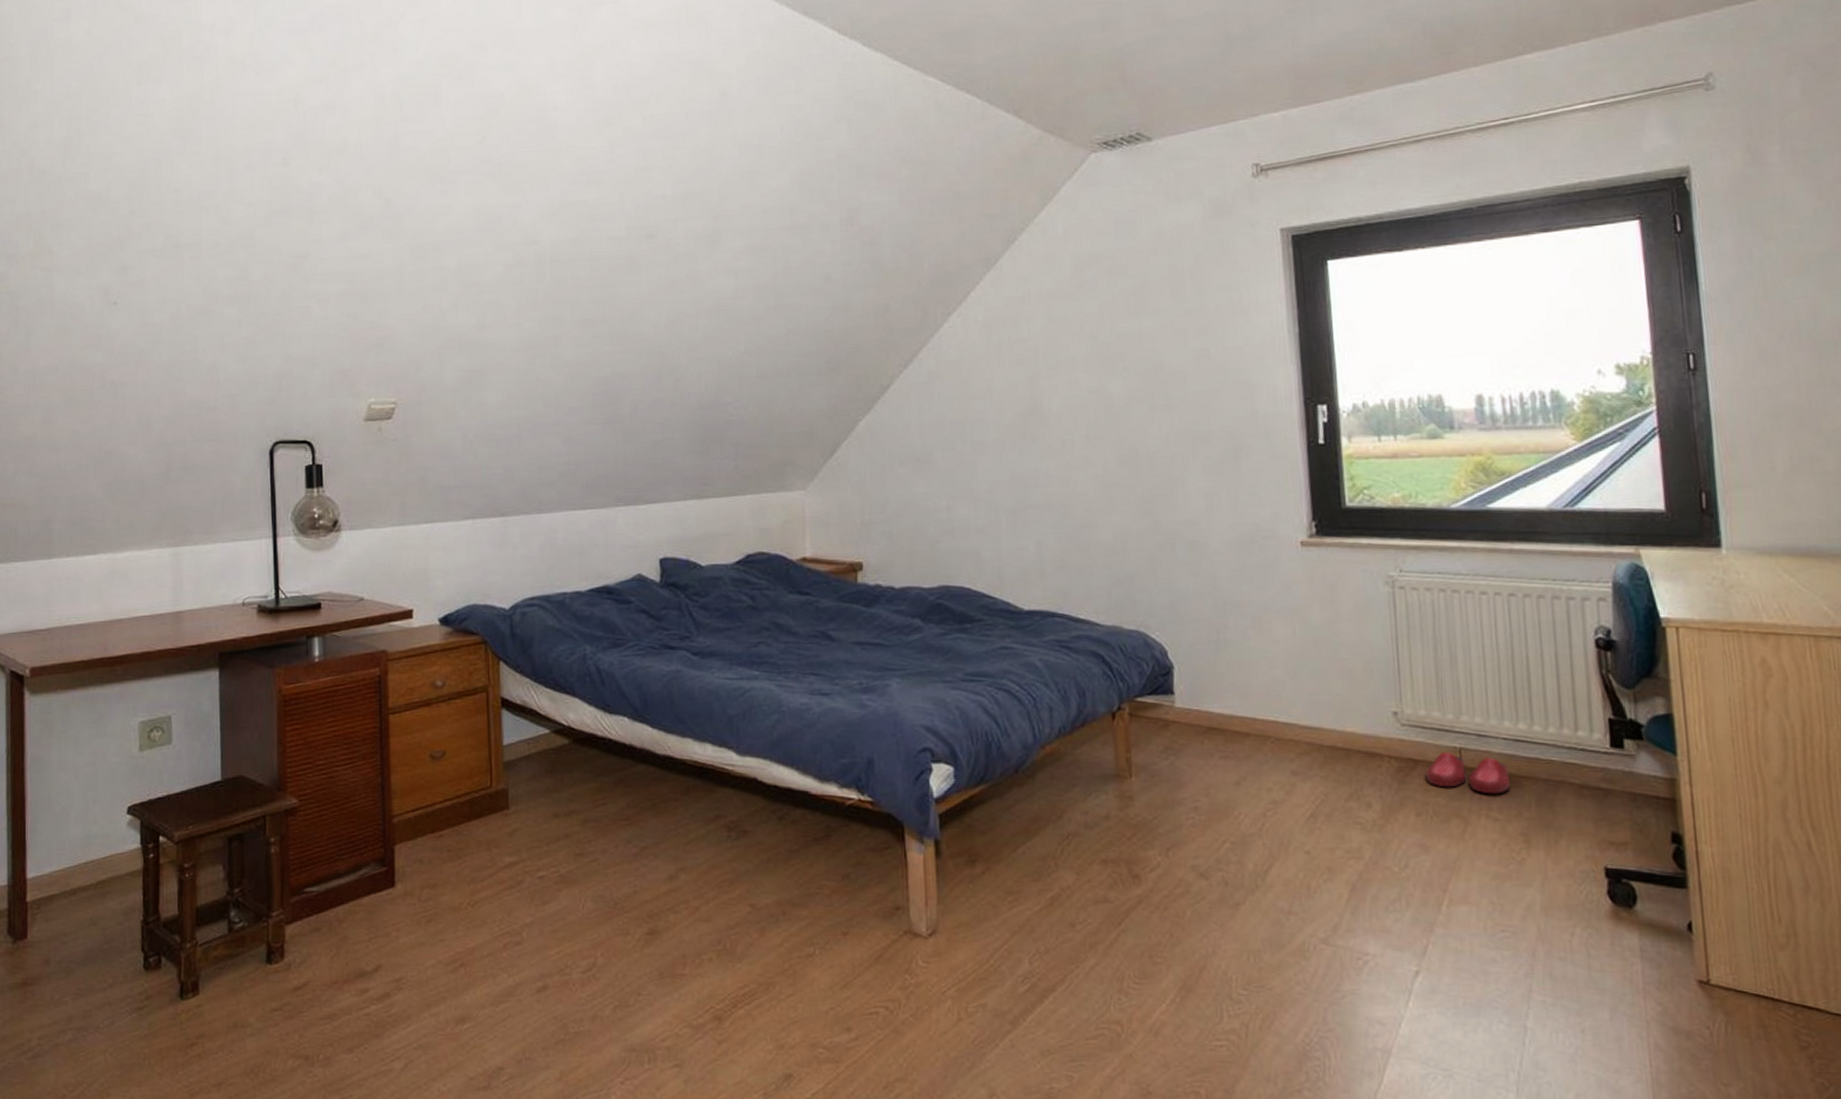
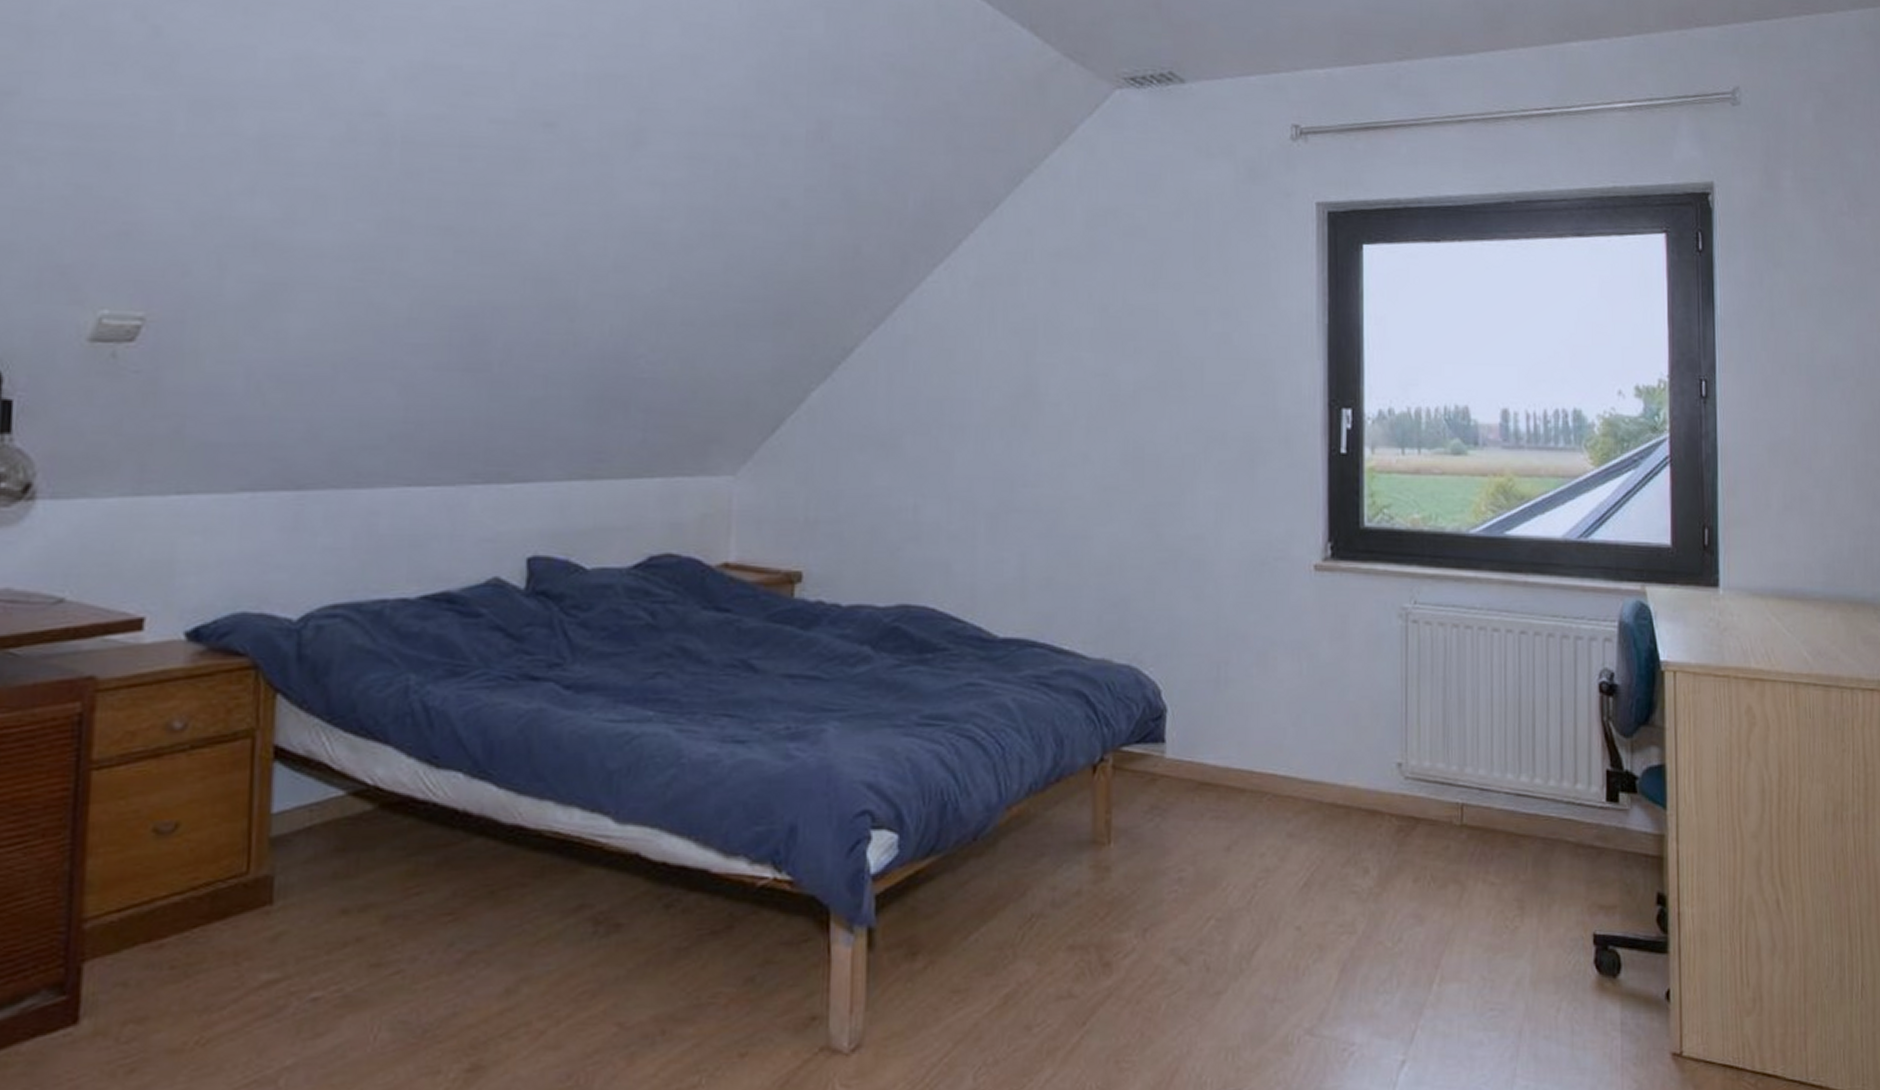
slippers: present [1425,752,1510,794] -> none [1425,809,1508,856]

